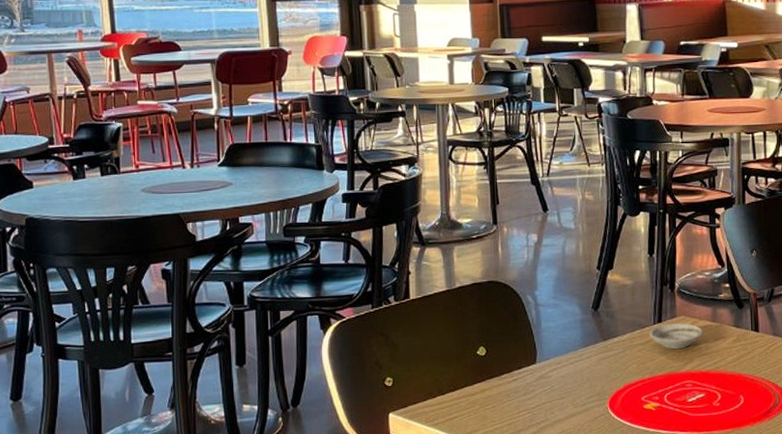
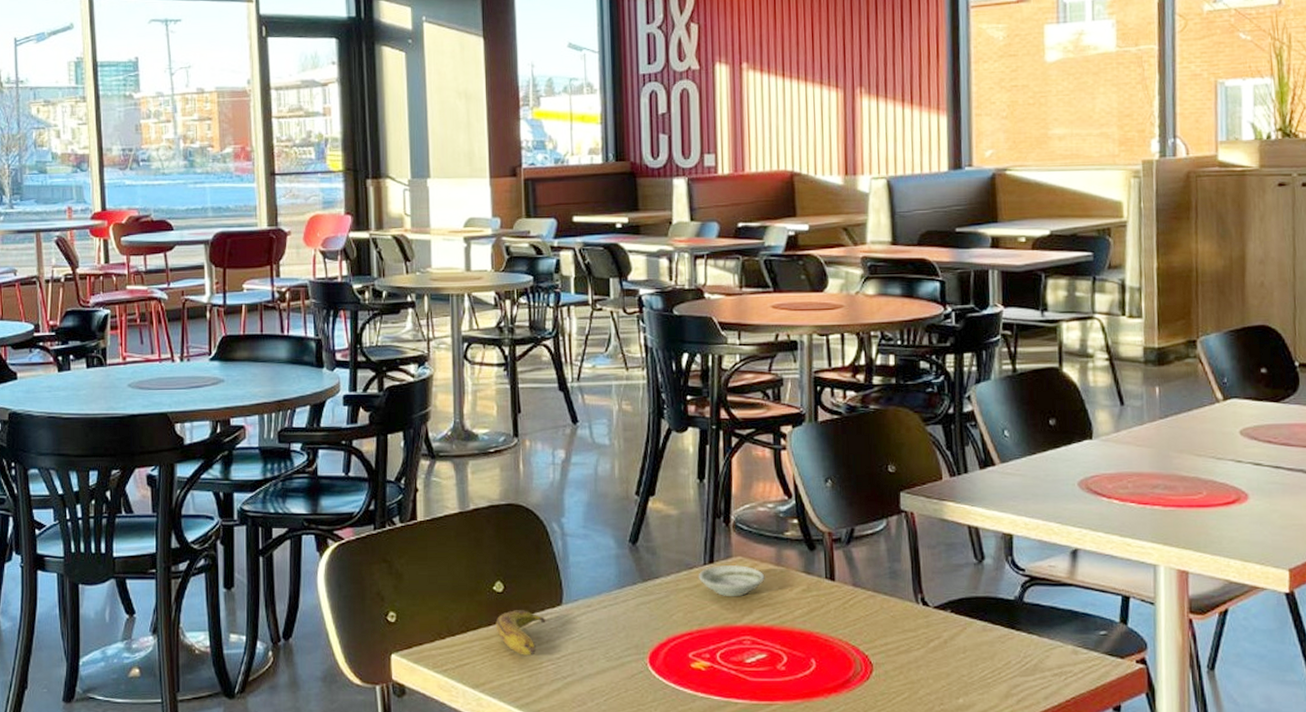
banana: none [479,369,523,407] -> present [495,610,546,656]

